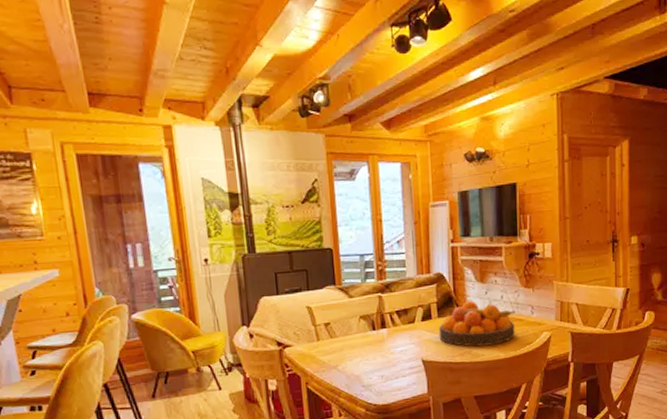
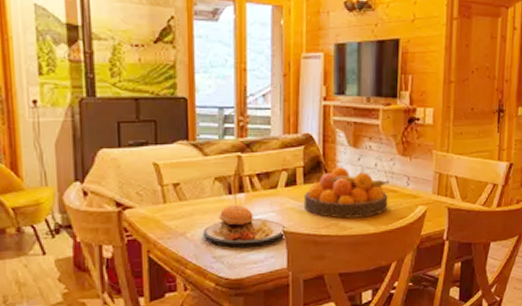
plate: none [352,329,425,378] -> present [203,193,286,249]

